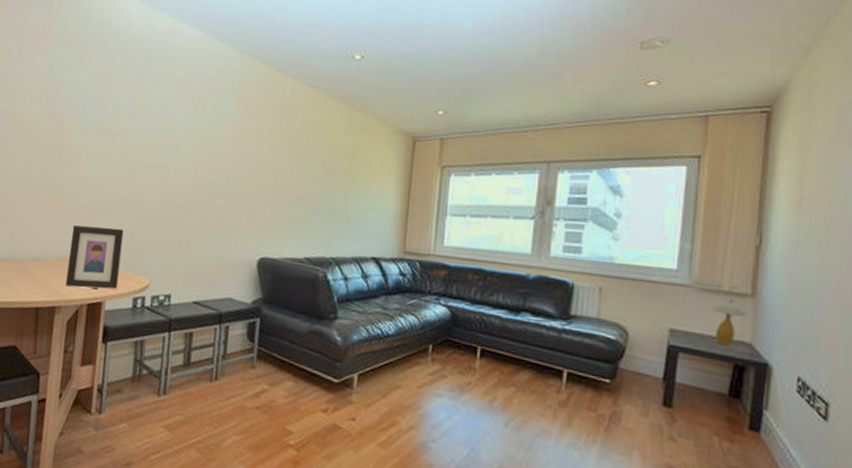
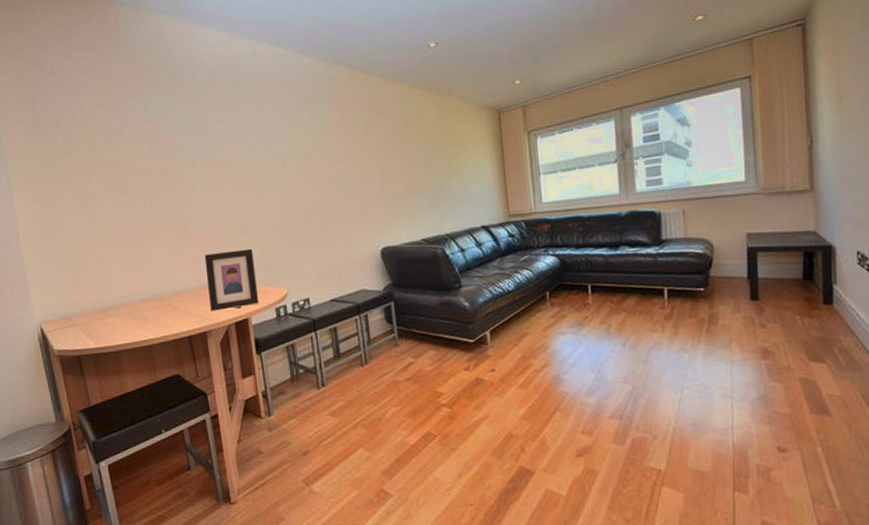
table lamp: present [711,298,749,346] -> none [778,196,811,238]

